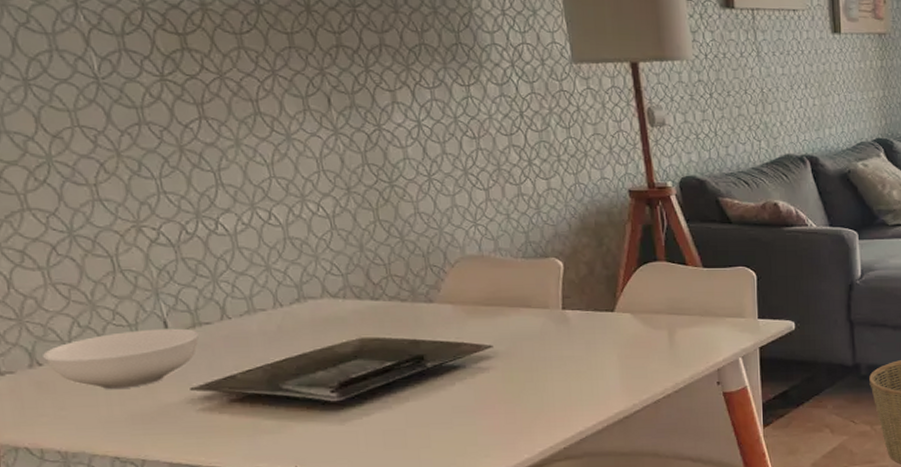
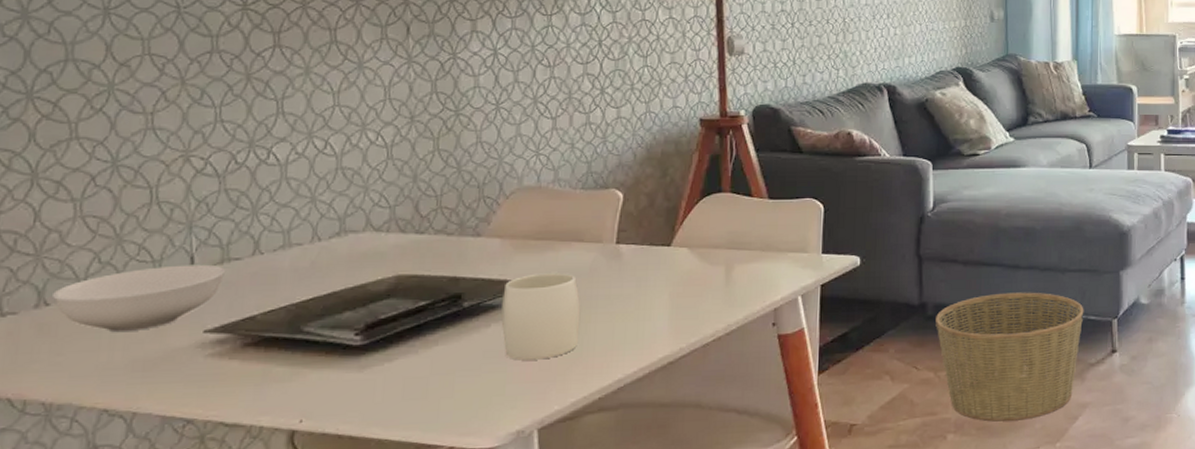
mug: none [462,336,539,415] -> present [501,273,581,361]

